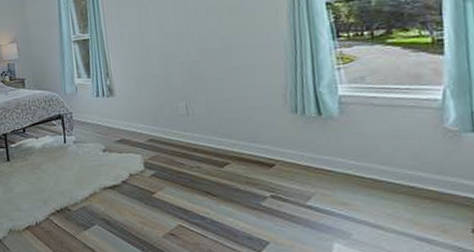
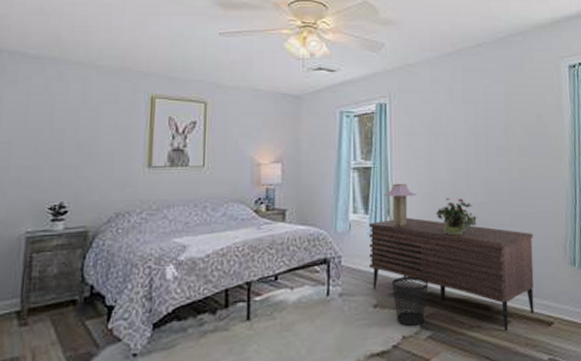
dresser: none [92,78,254,171] -> present [368,217,535,331]
table lamp: none [102,49,132,86] -> present [383,183,417,226]
wastebasket: none [116,126,149,166] -> present [392,275,429,326]
potted plant: none [150,58,191,92] -> present [435,197,477,236]

